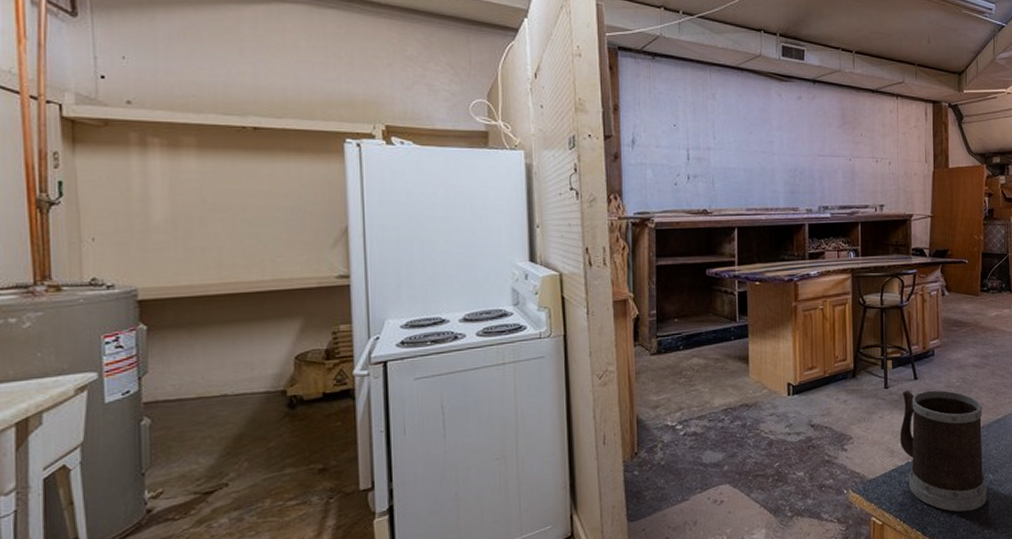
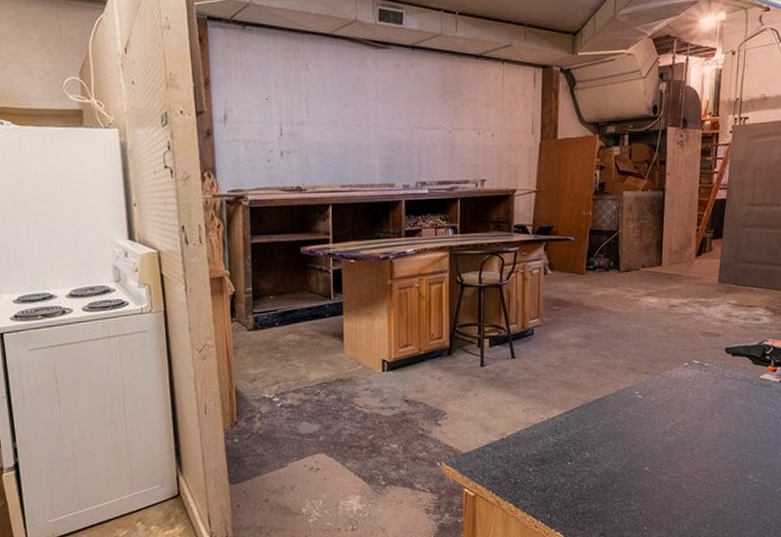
mug: present [900,390,987,512] -> none [495,369,583,487]

